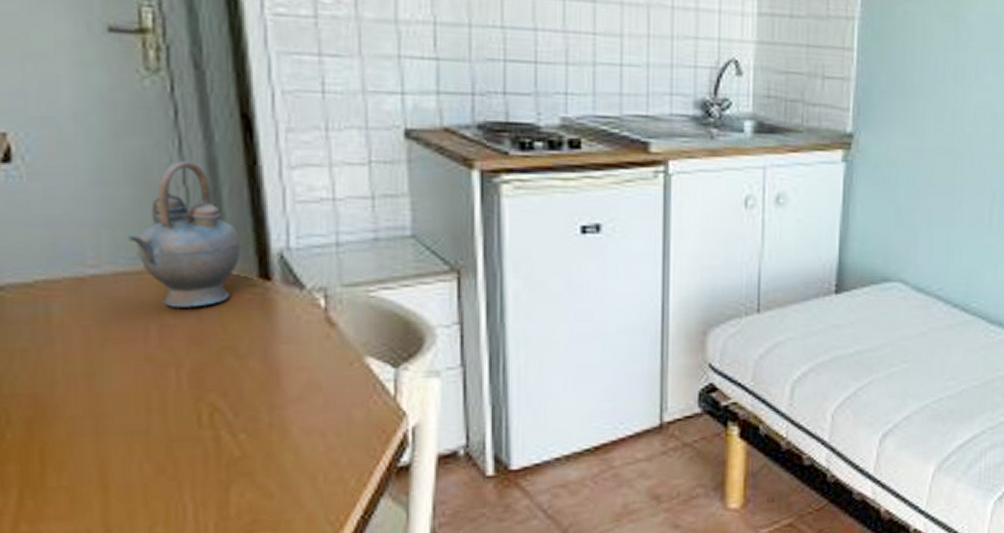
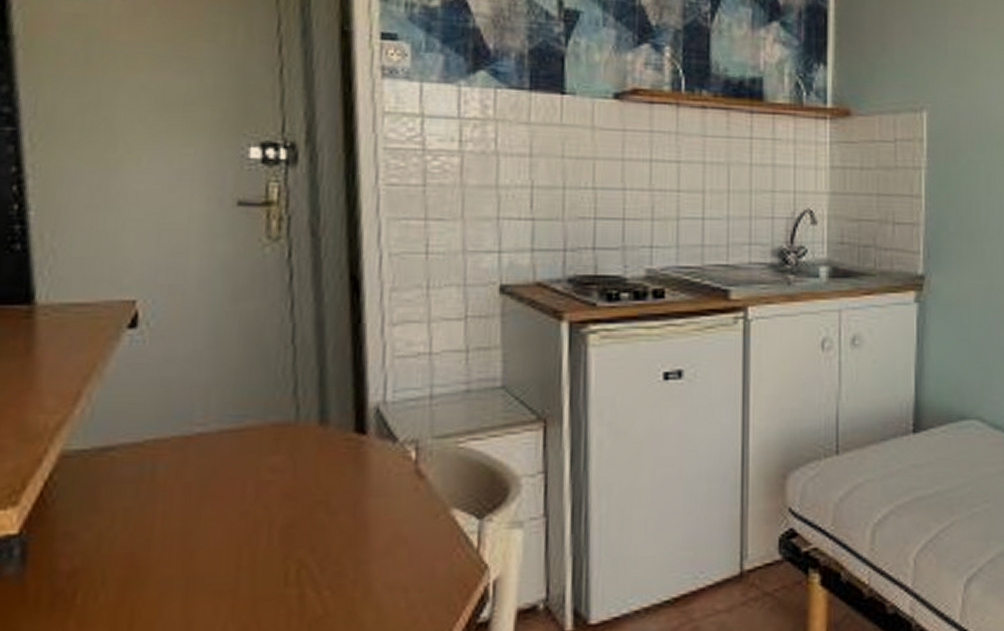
teapot: present [127,161,242,307] -> none [234,322,341,463]

